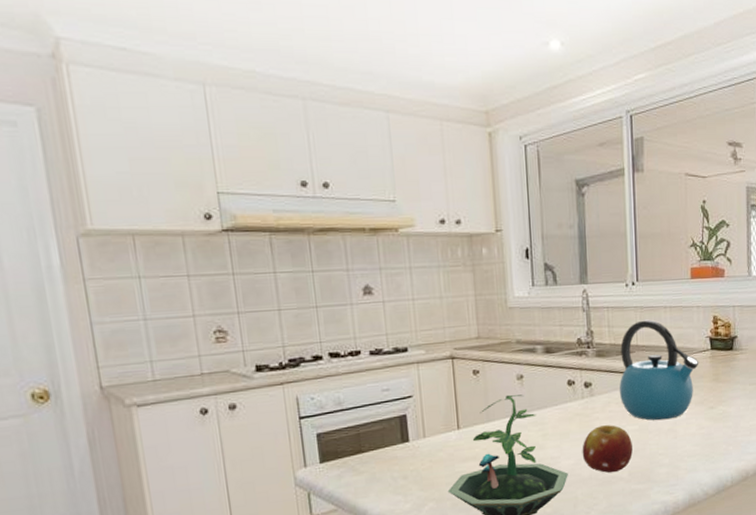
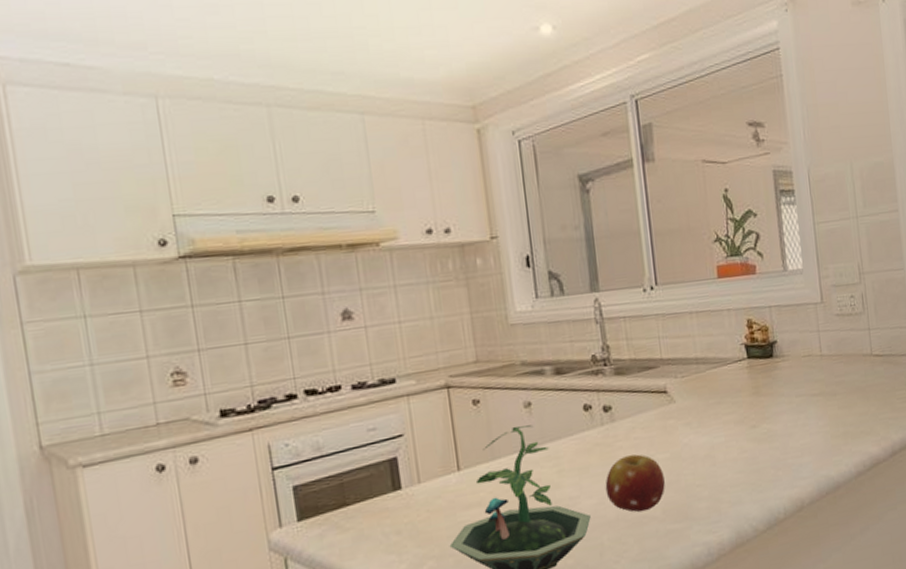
kettle: present [619,319,699,420] -> none [642,328,735,446]

